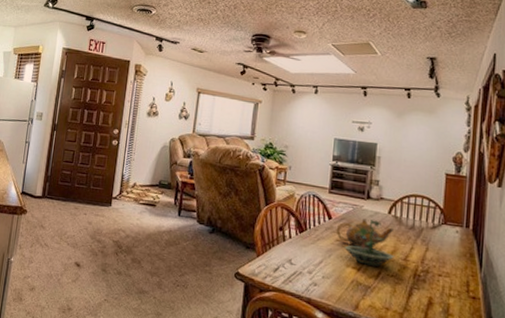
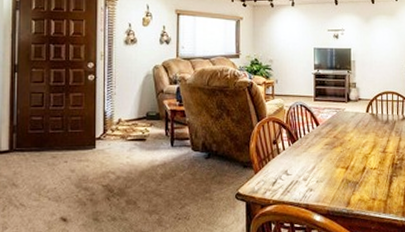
teapot: present [336,218,393,249] -> none [324,120,372,148]
terrarium: present [344,219,396,267] -> none [332,120,376,163]

